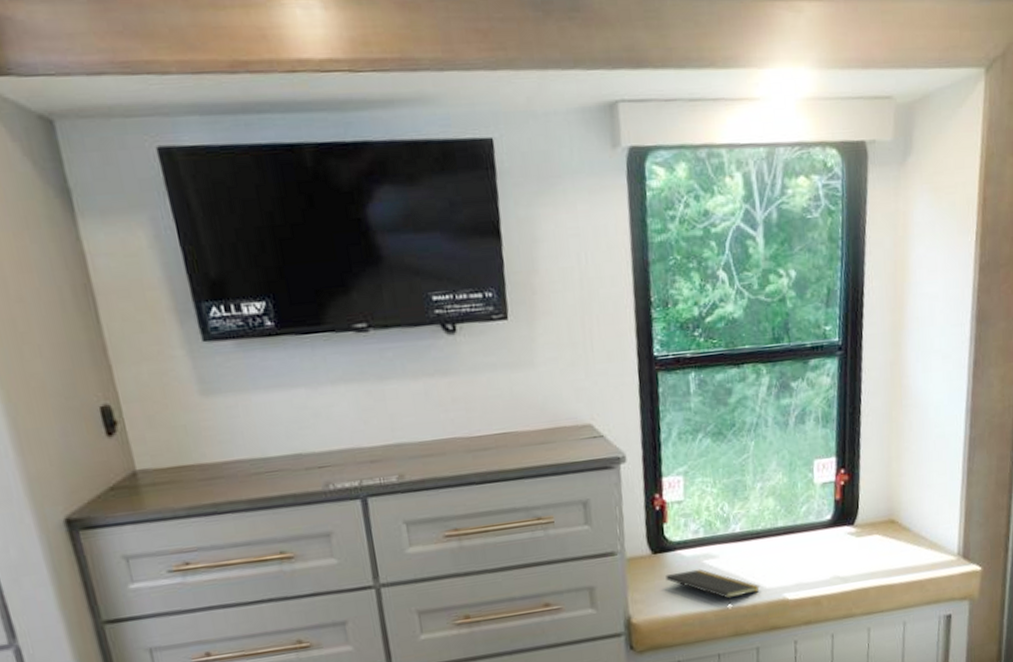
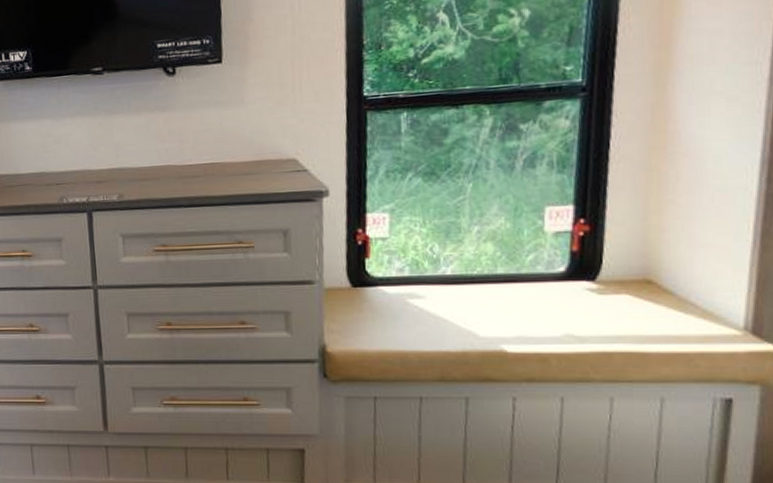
notepad: present [666,569,761,604] -> none [365,307,474,348]

